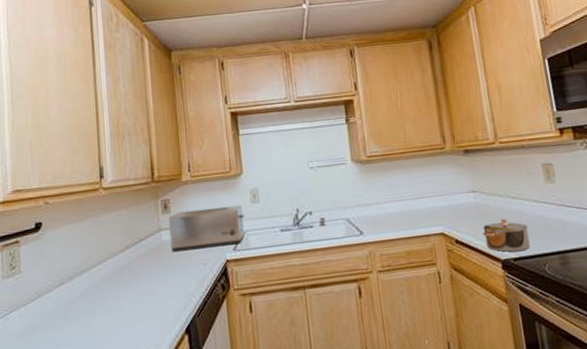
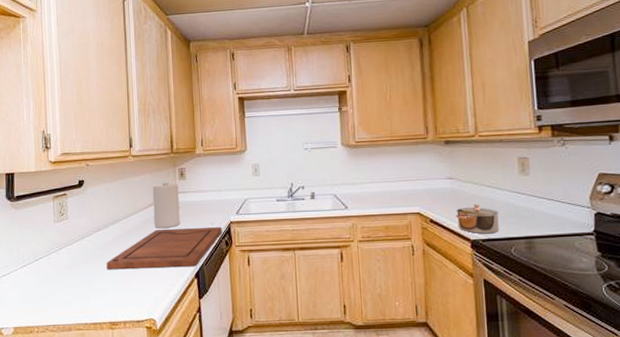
cutting board: none [71,267,218,333] -> present [106,226,223,269]
paper towel holder: none [129,217,165,276] -> present [152,181,180,229]
toaster: present [168,204,245,252] -> none [184,176,247,212]

